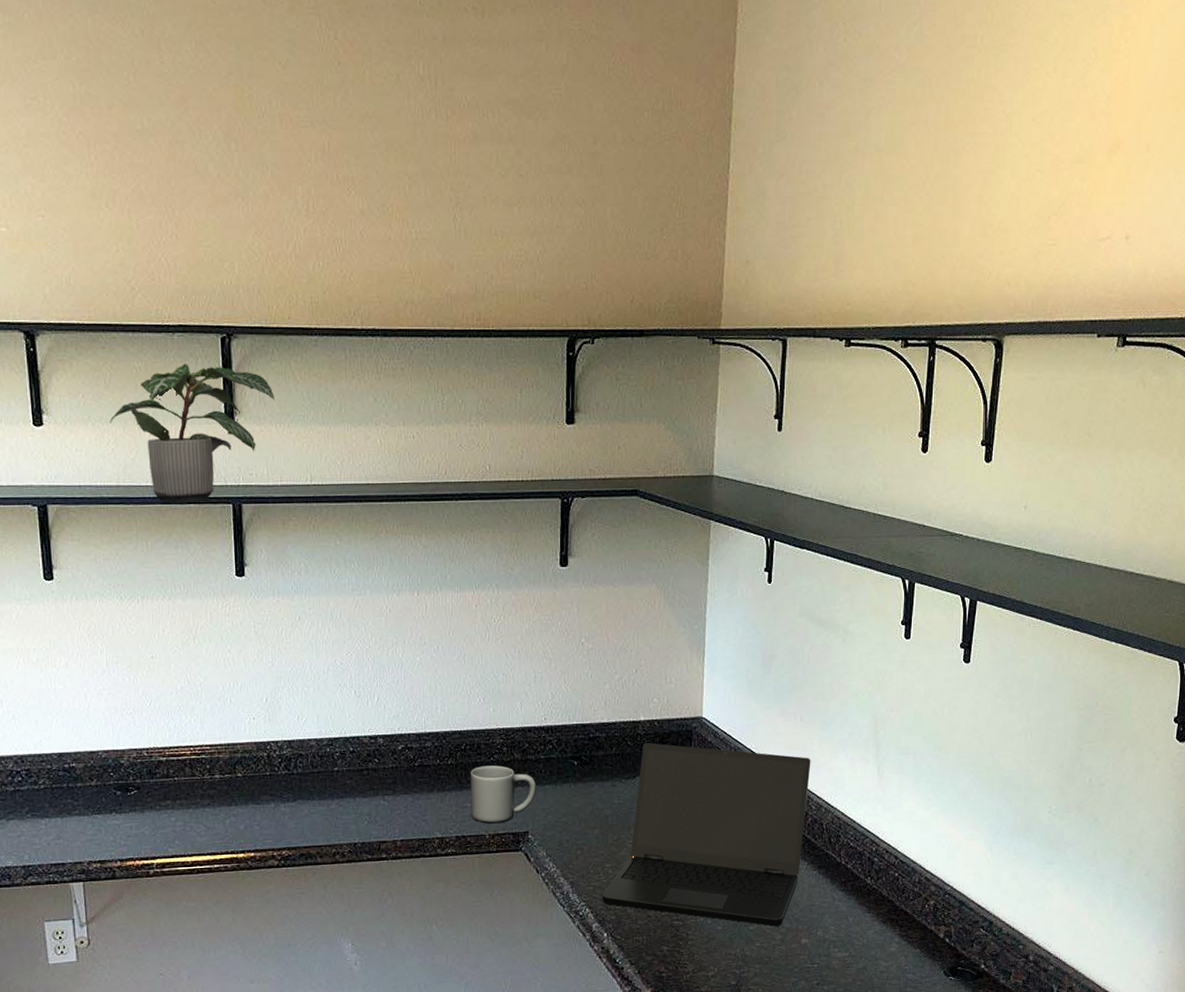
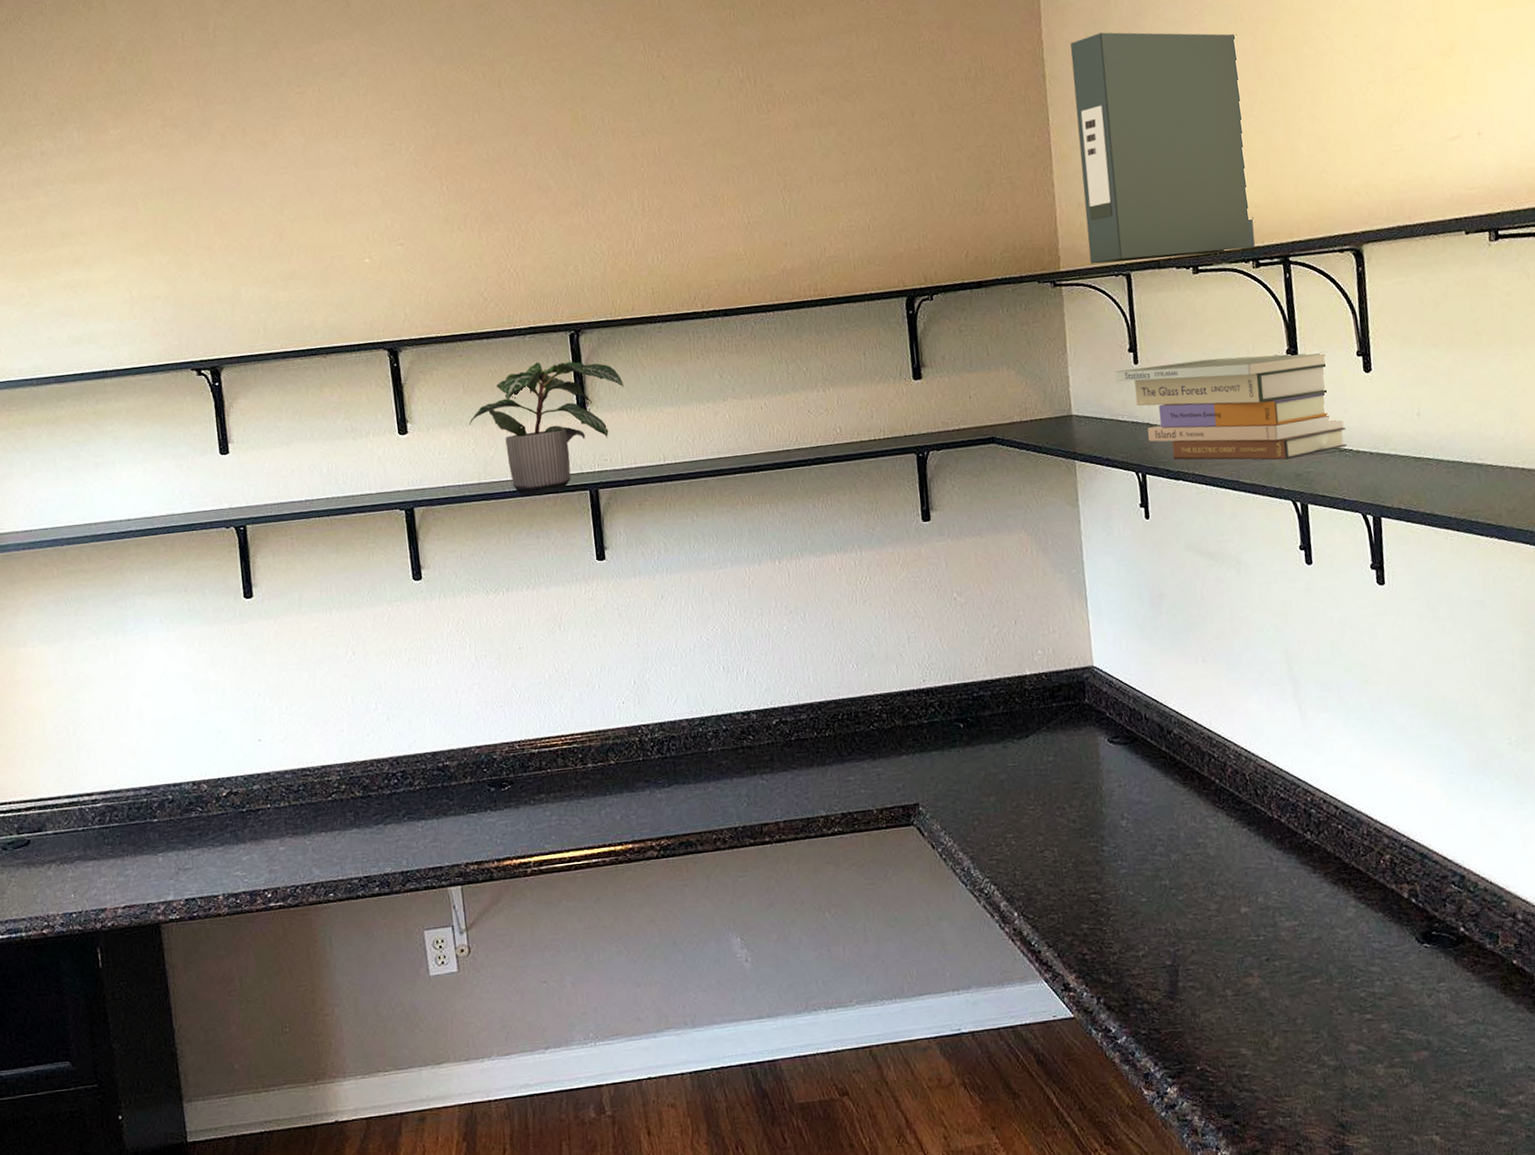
mug: present [470,765,536,824] -> none [850,734,923,798]
laptop: present [602,743,811,926] -> none [1007,698,1227,895]
binder: none [750,79,922,328] -> present [1070,32,1256,265]
books: none [759,433,960,539] -> present [1115,351,1347,460]

